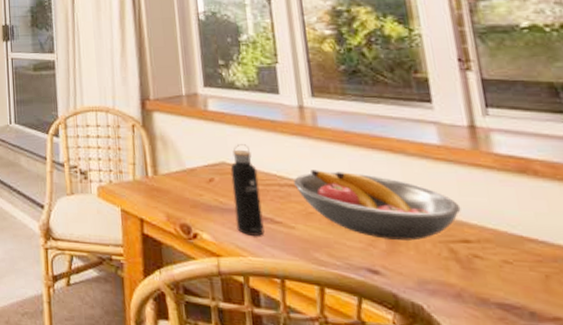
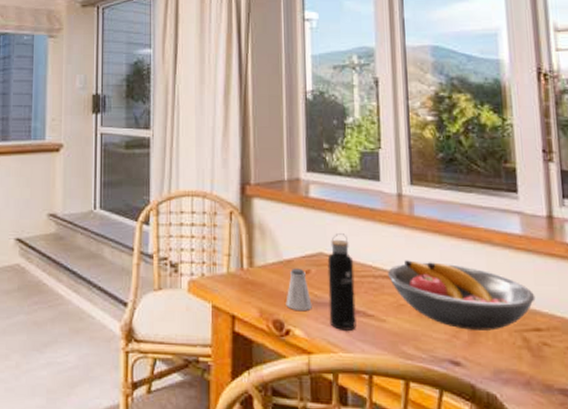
saltshaker: none [191,176,218,217] -> present [286,267,312,312]

